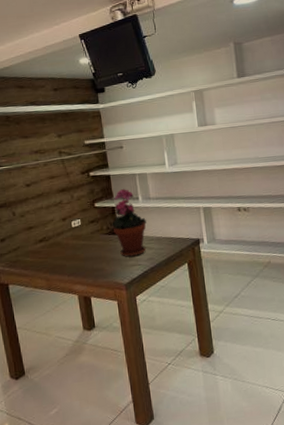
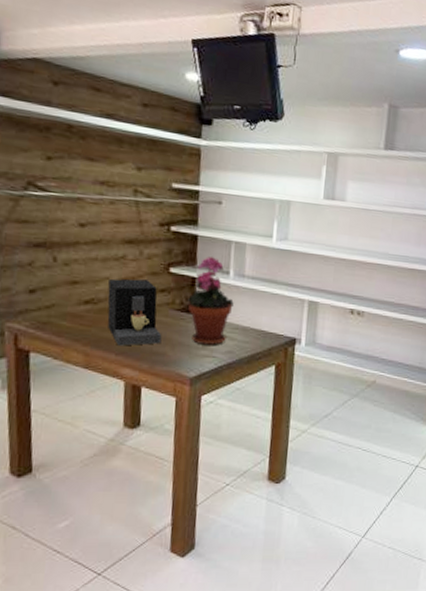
coffee maker: none [53,216,99,269] -> present [107,278,162,346]

